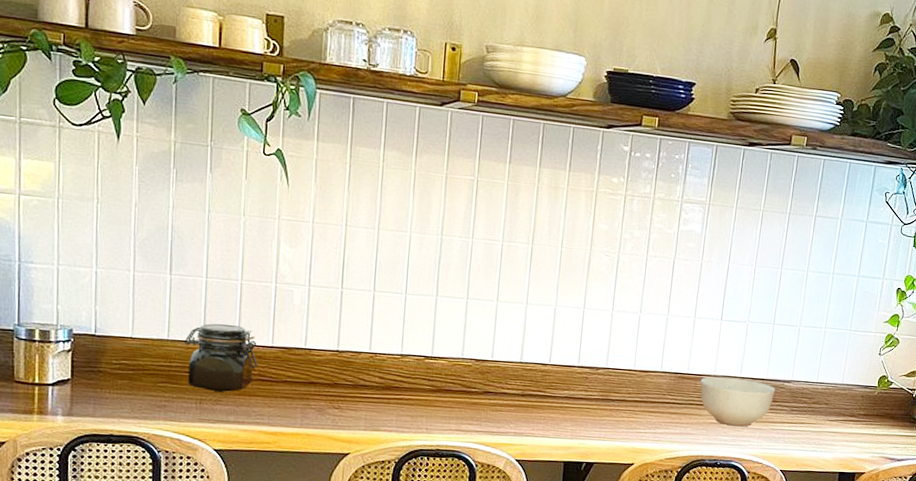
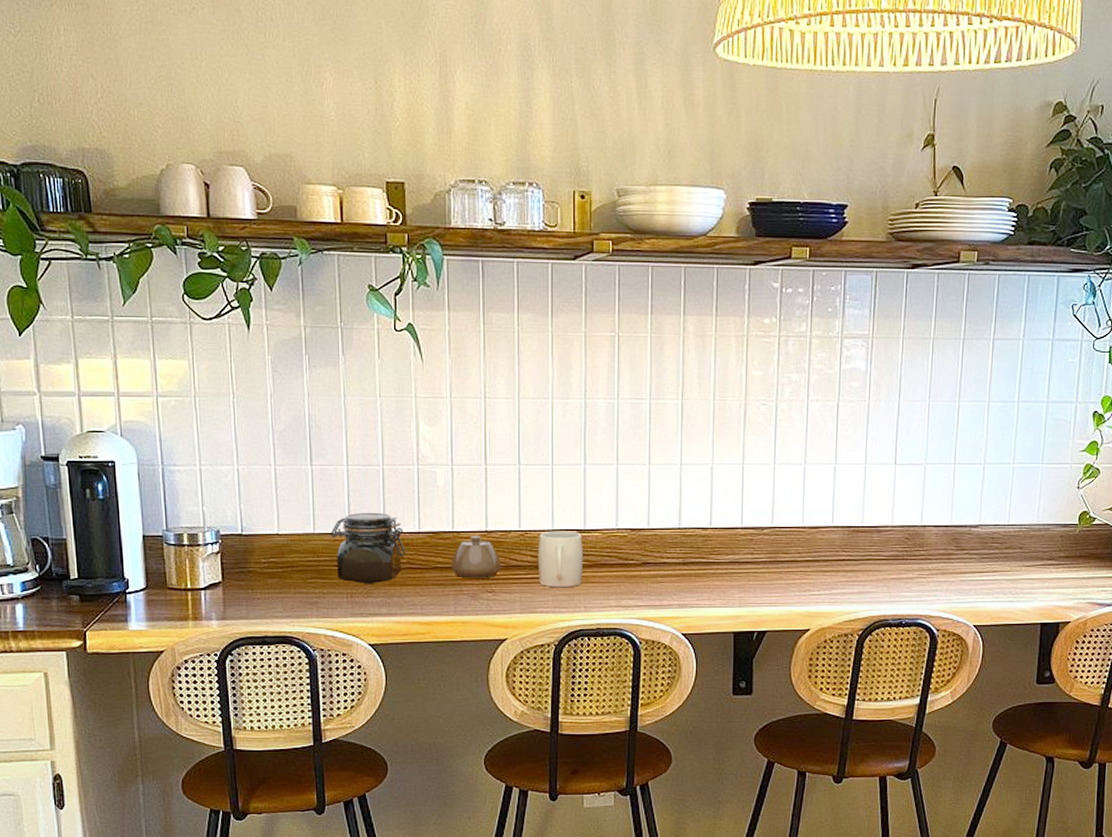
sugar bowl: none [301,353,350,395] -> present [451,535,502,579]
mug: none [384,355,430,410] -> present [537,530,584,588]
bowl: present [700,376,776,427] -> none [877,526,962,581]

